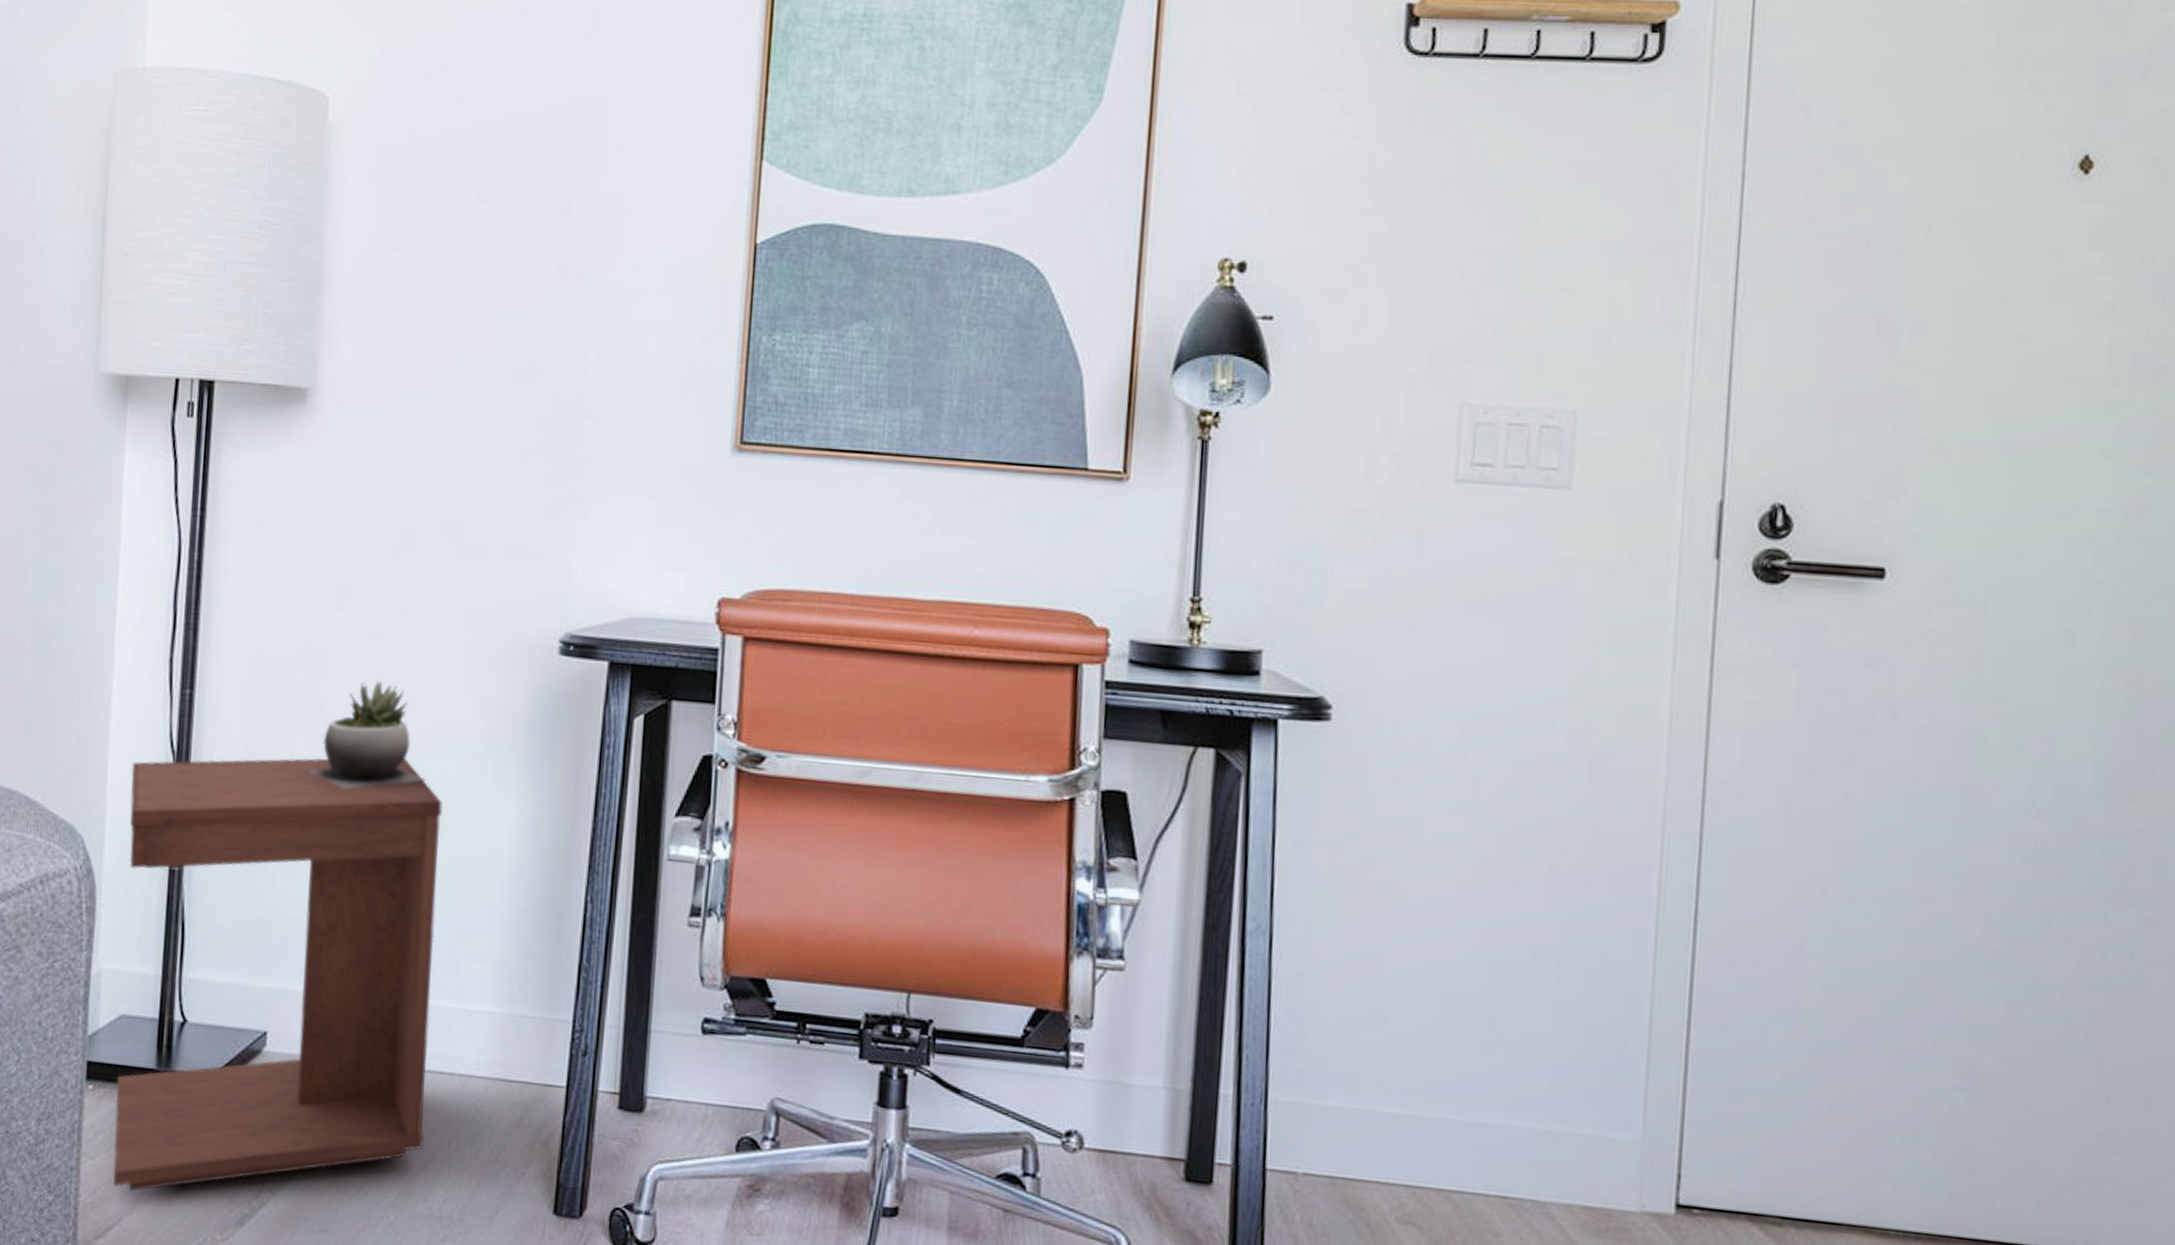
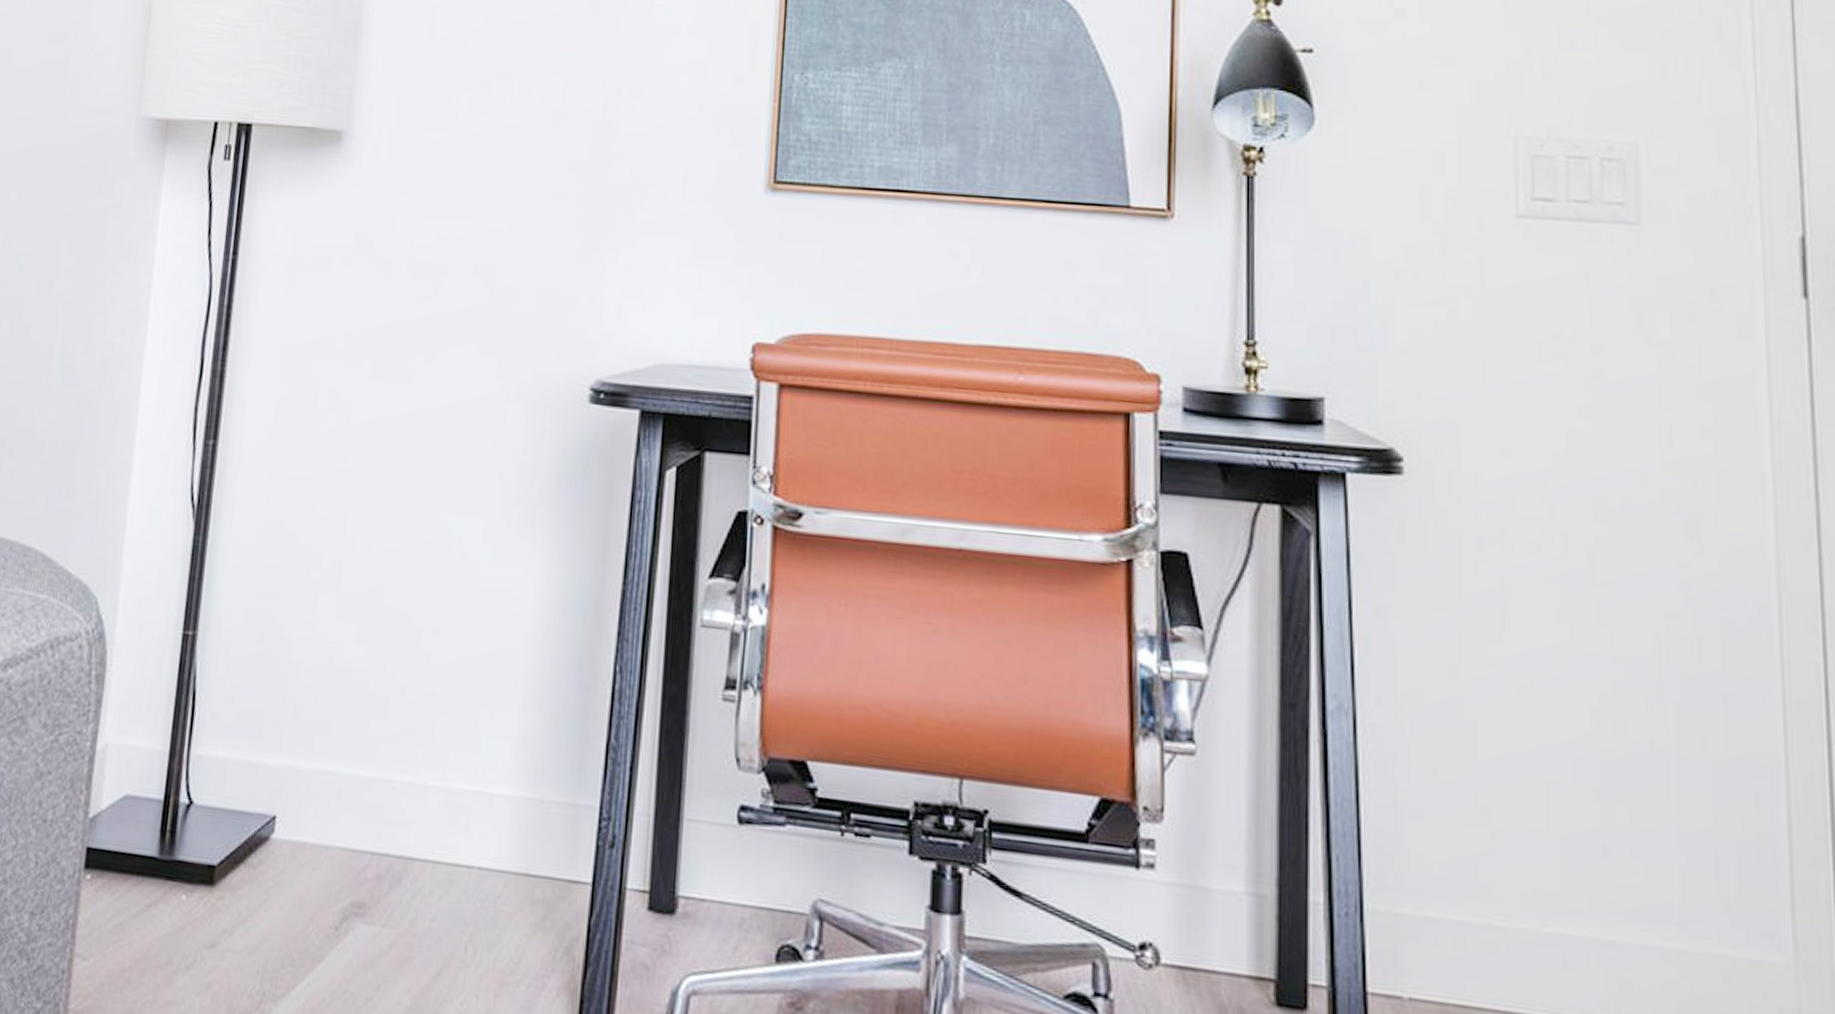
side table: present [113,757,443,1191] -> none [106,512,467,999]
succulent plant: present [310,681,427,789] -> none [331,431,451,547]

